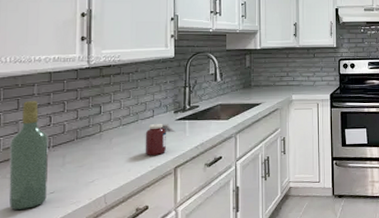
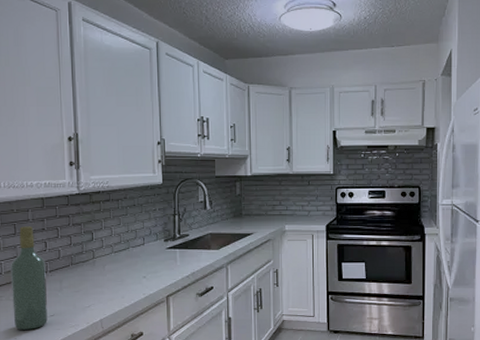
jar: present [145,123,176,155] -> none [136,251,167,283]

